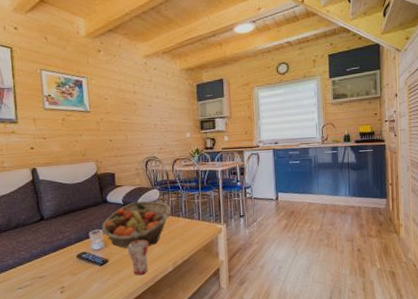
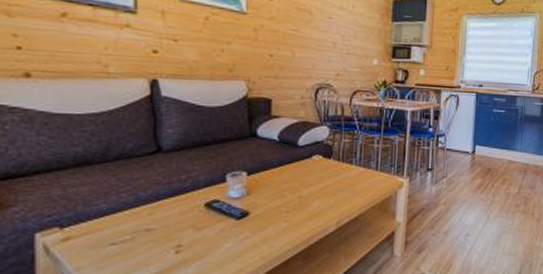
fruit basket: present [101,201,171,249] -> none [244,140,342,200]
mug: present [127,240,149,276] -> none [277,189,308,235]

